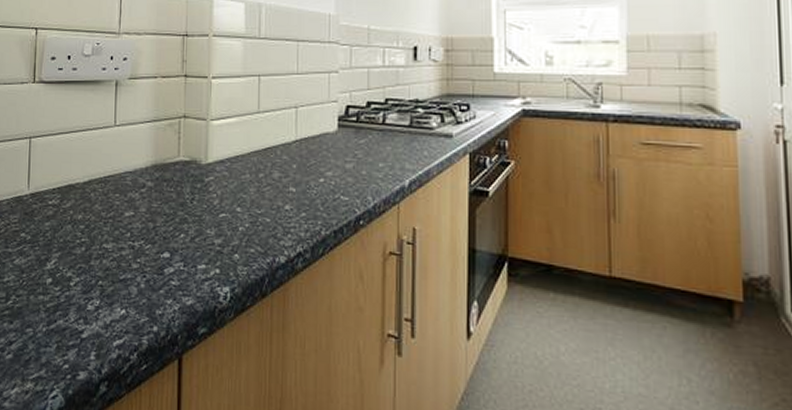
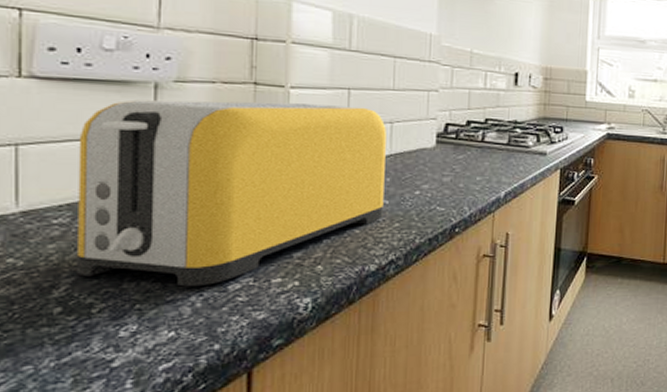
toaster: none [61,92,292,268] -> present [76,100,386,287]

